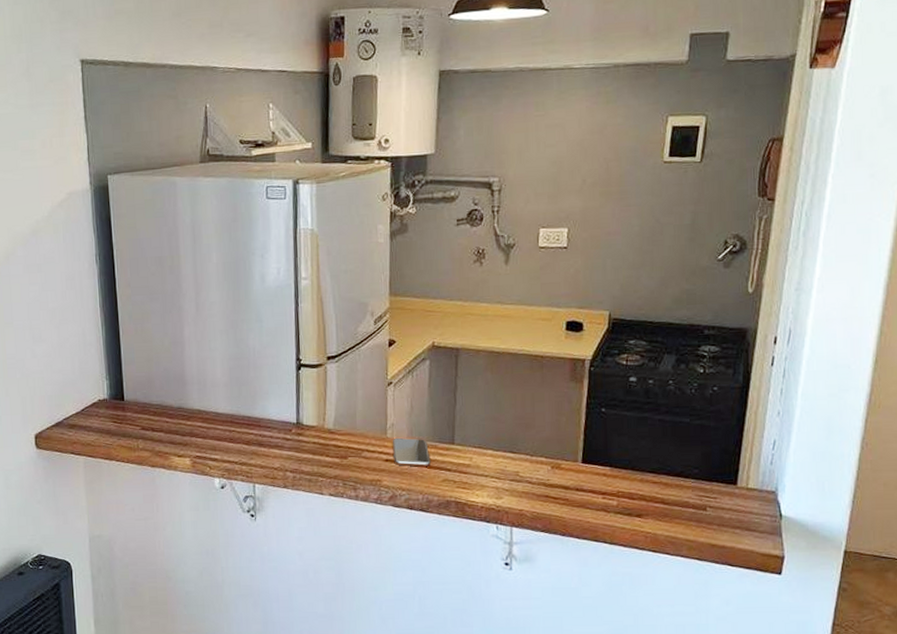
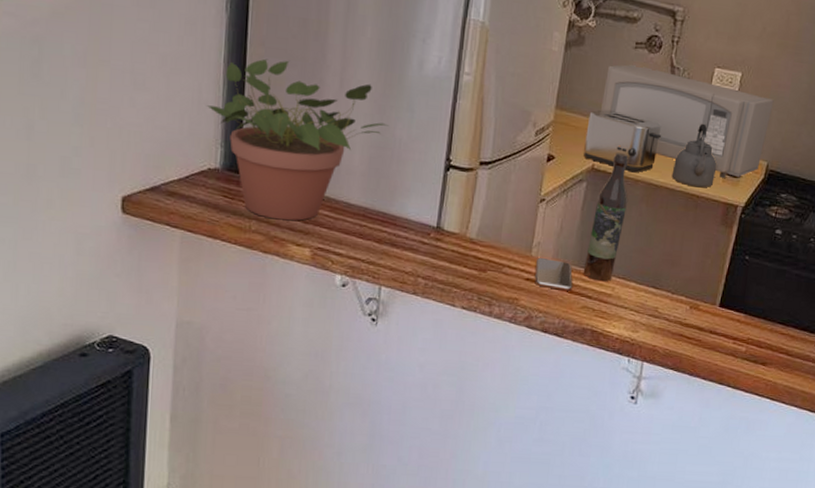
potted plant: none [90,295,242,436] -> present [206,59,388,221]
toaster: none [421,287,497,344] -> present [583,109,662,173]
microwave: none [433,240,606,334] -> present [601,64,774,178]
wine bottle: none [438,327,473,453] -> present [583,153,629,282]
kettle: none [512,284,556,348] -> present [671,123,716,188]

